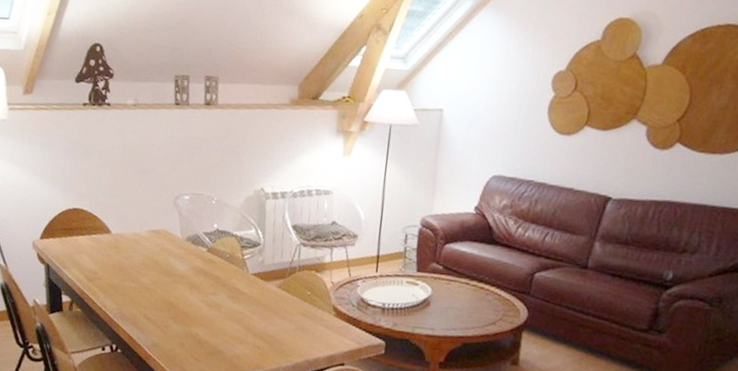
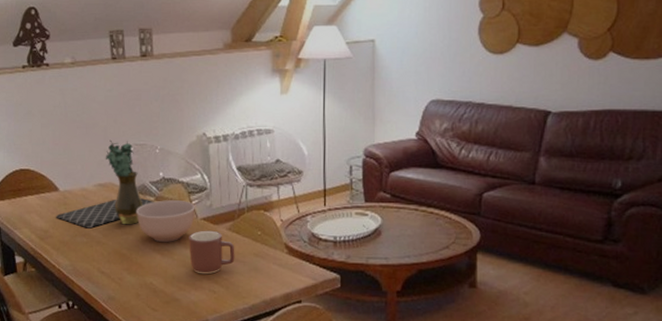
placemat: none [105,246,207,274] -> present [55,198,155,229]
vase: none [160,186,195,274] -> present [105,139,143,225]
bowl: none [187,252,247,295] -> present [136,200,195,242]
mug: none [237,285,283,330] -> present [189,230,235,275]

